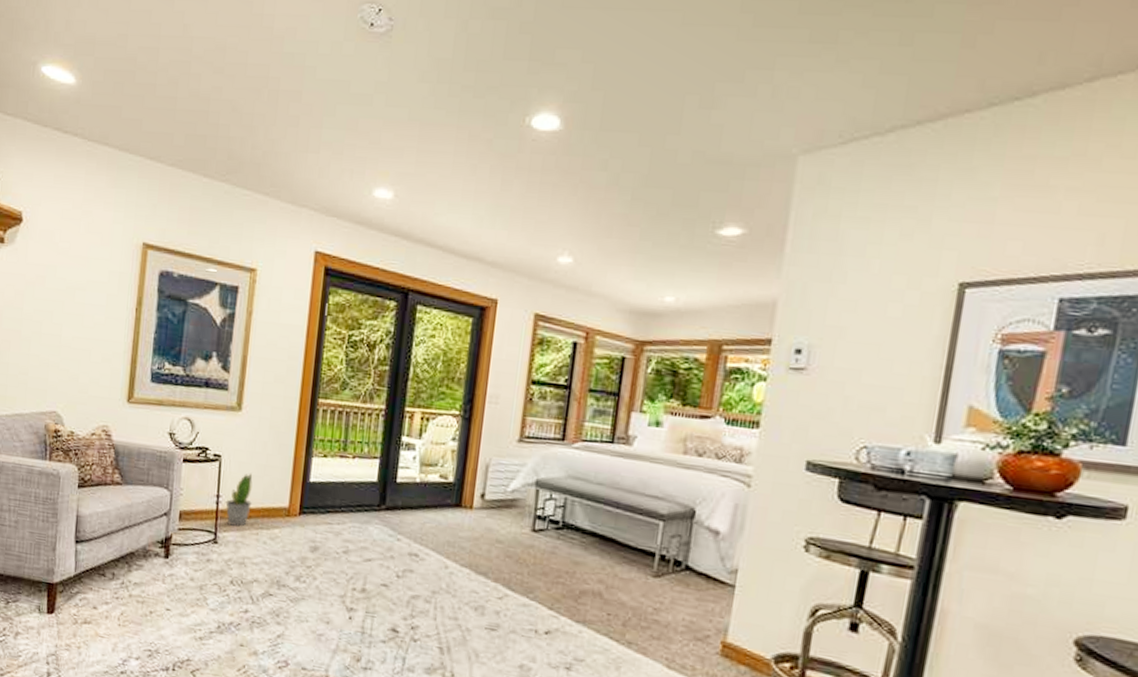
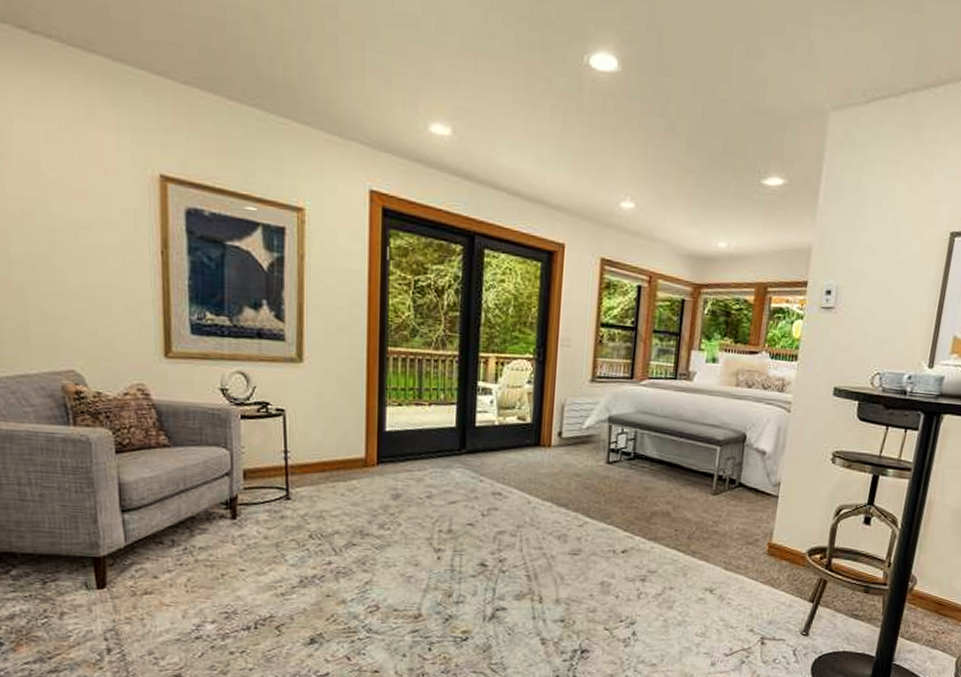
potted plant: present [225,473,253,527] -> none [295,426,324,481]

